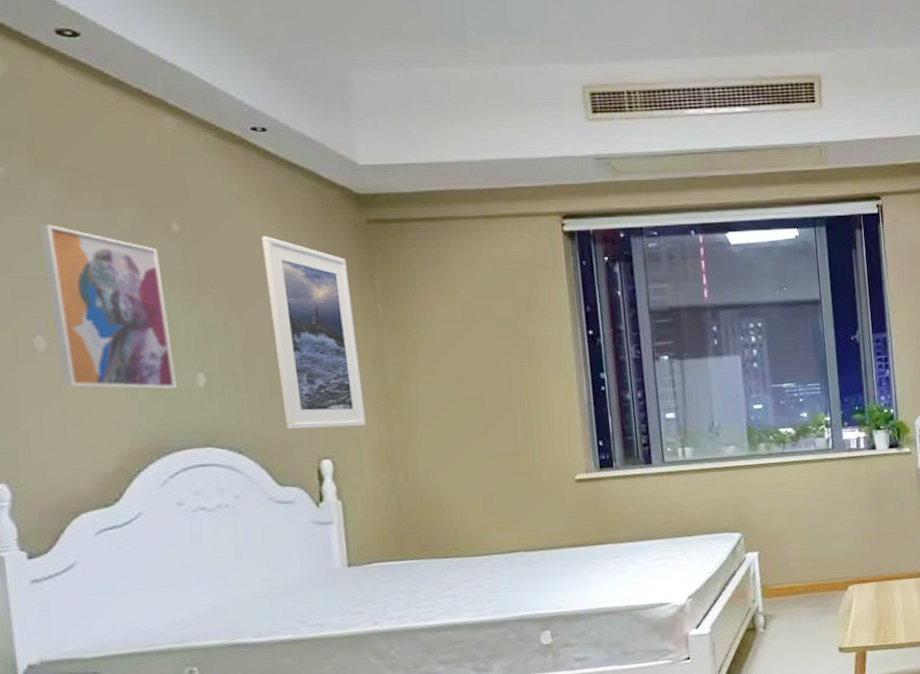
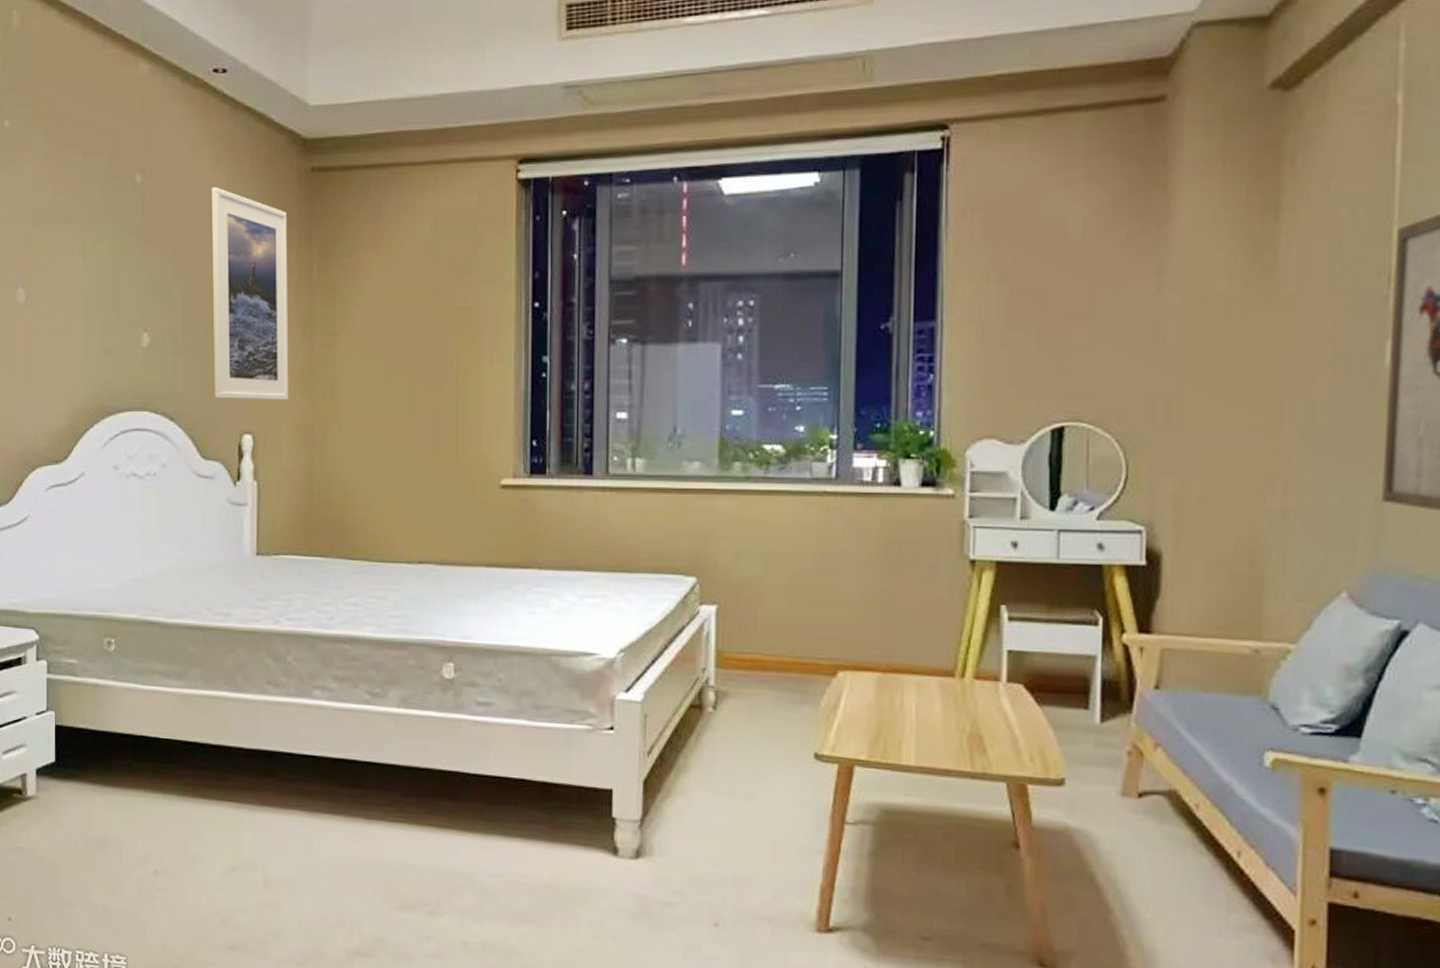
wall art: present [38,225,178,389] -> none [30,177,125,347]

